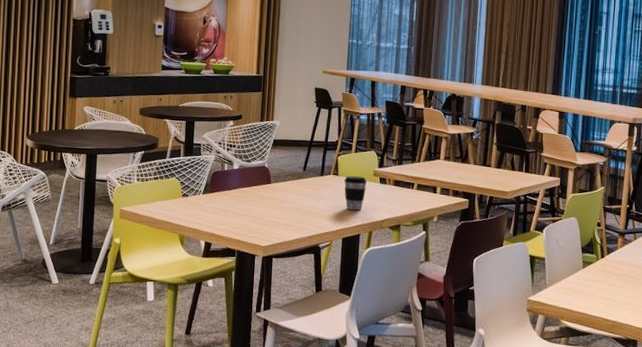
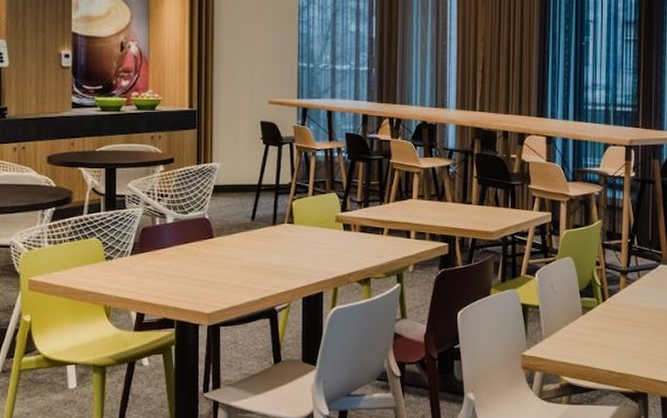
coffee cup: present [344,176,367,211] -> none [302,224,329,264]

